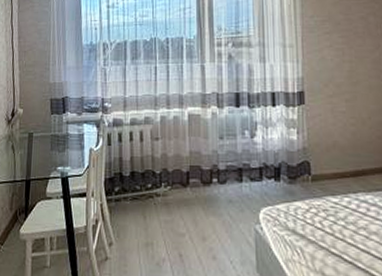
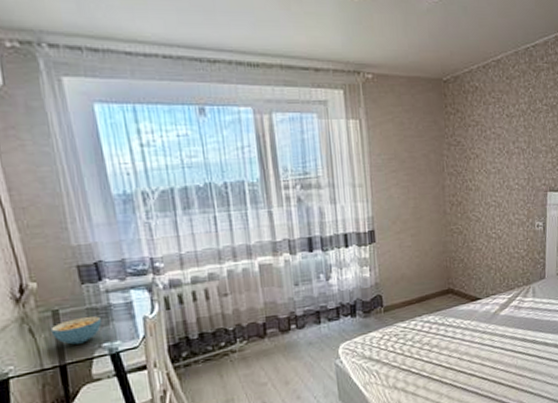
cereal bowl: none [25,142,60,164] -> present [50,316,101,345]

